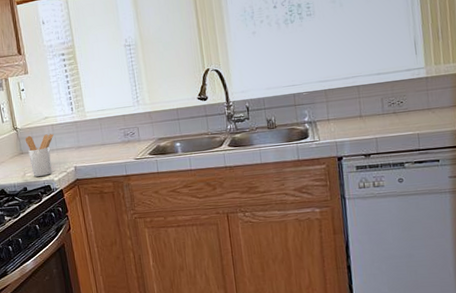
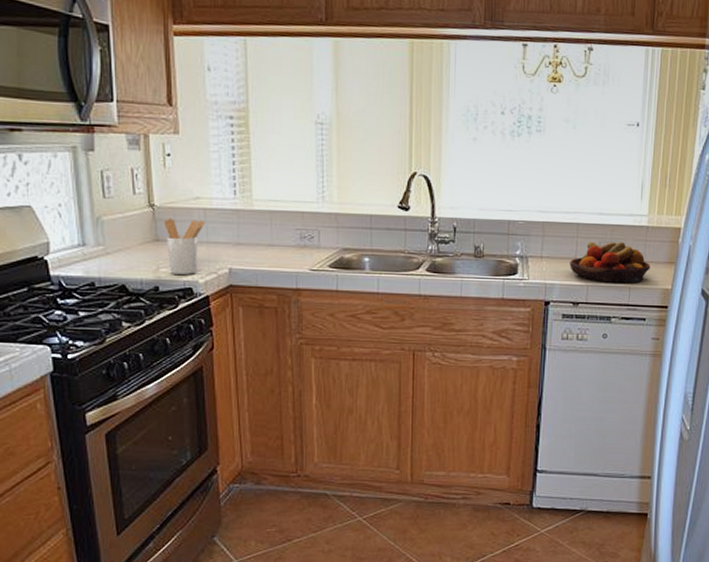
fruit bowl: none [356,95,436,133] -> present [570,241,651,283]

